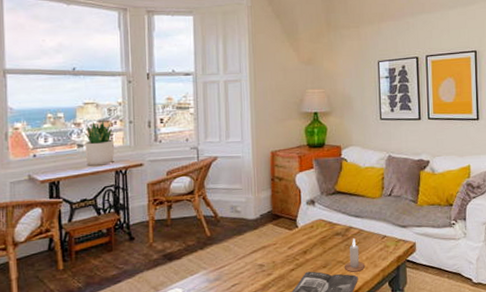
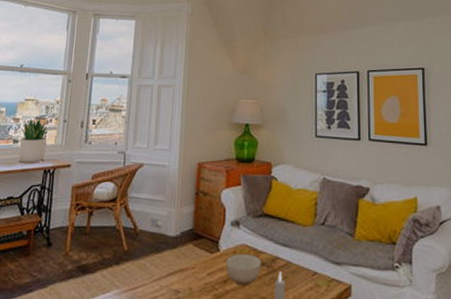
bowl: none [304,227,338,254] -> present [226,253,262,286]

